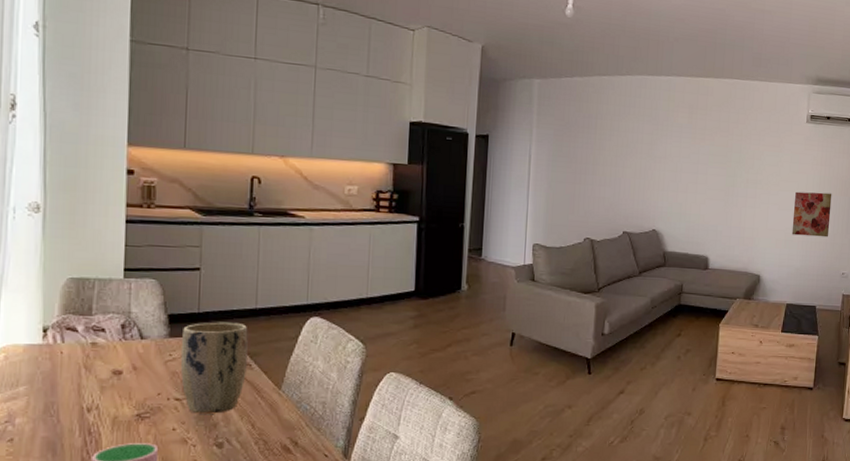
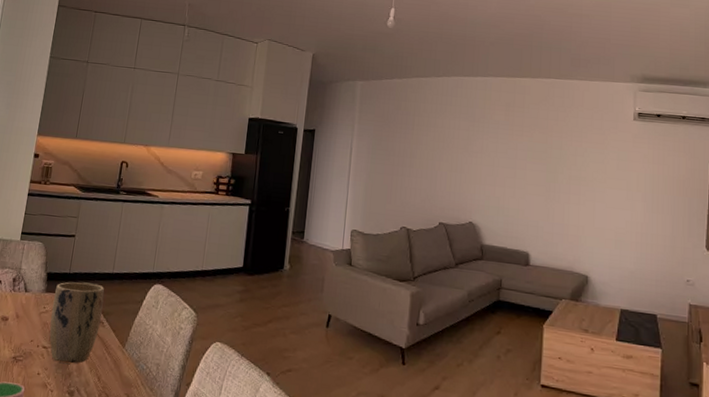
wall art: present [791,191,832,238] -> none [623,189,668,240]

